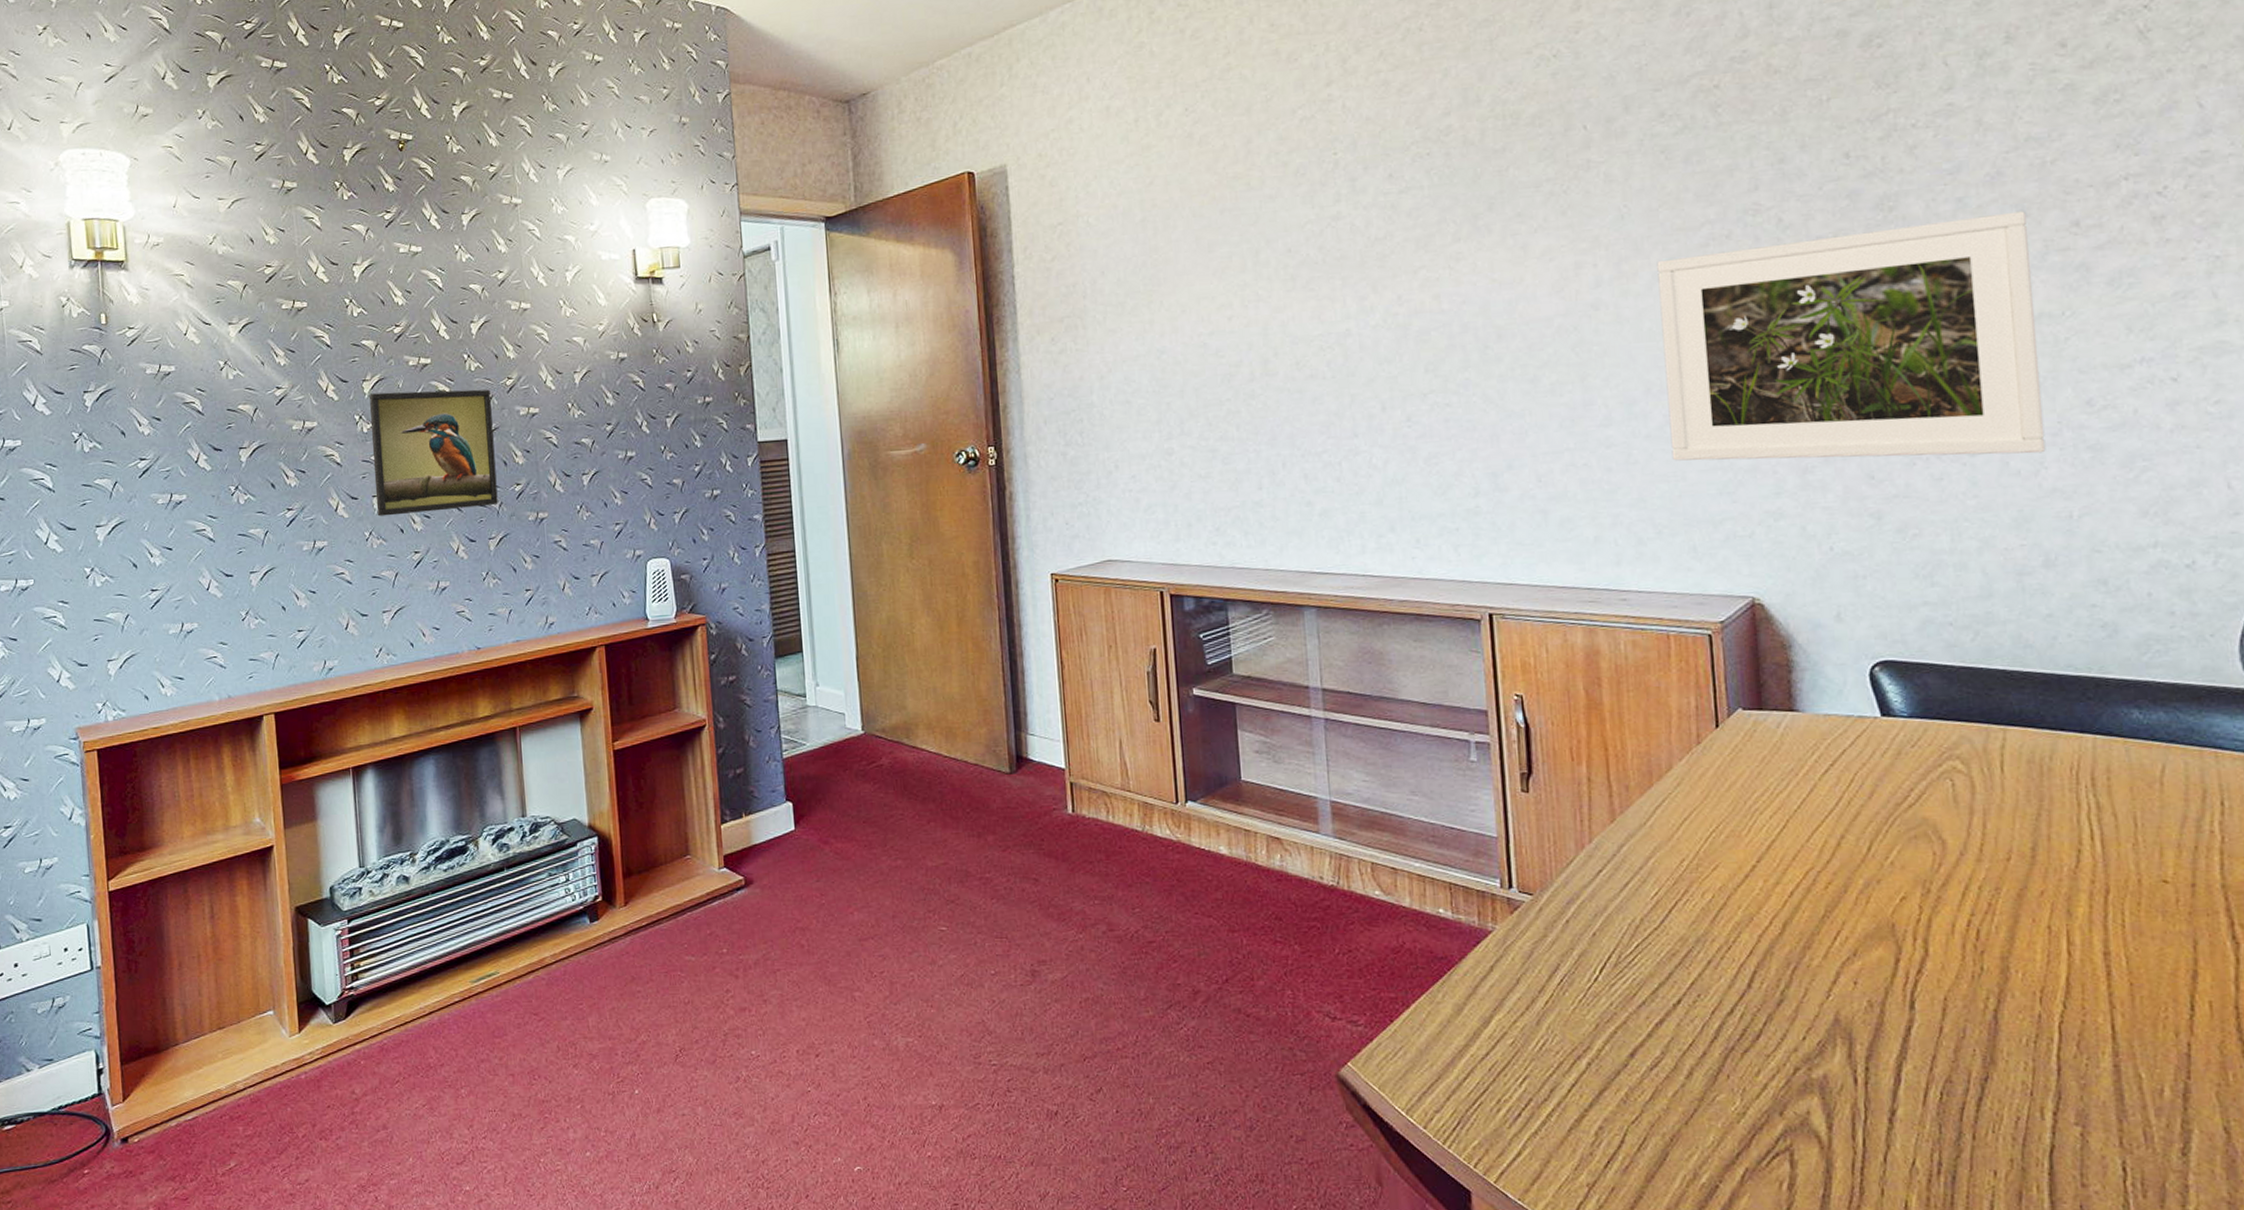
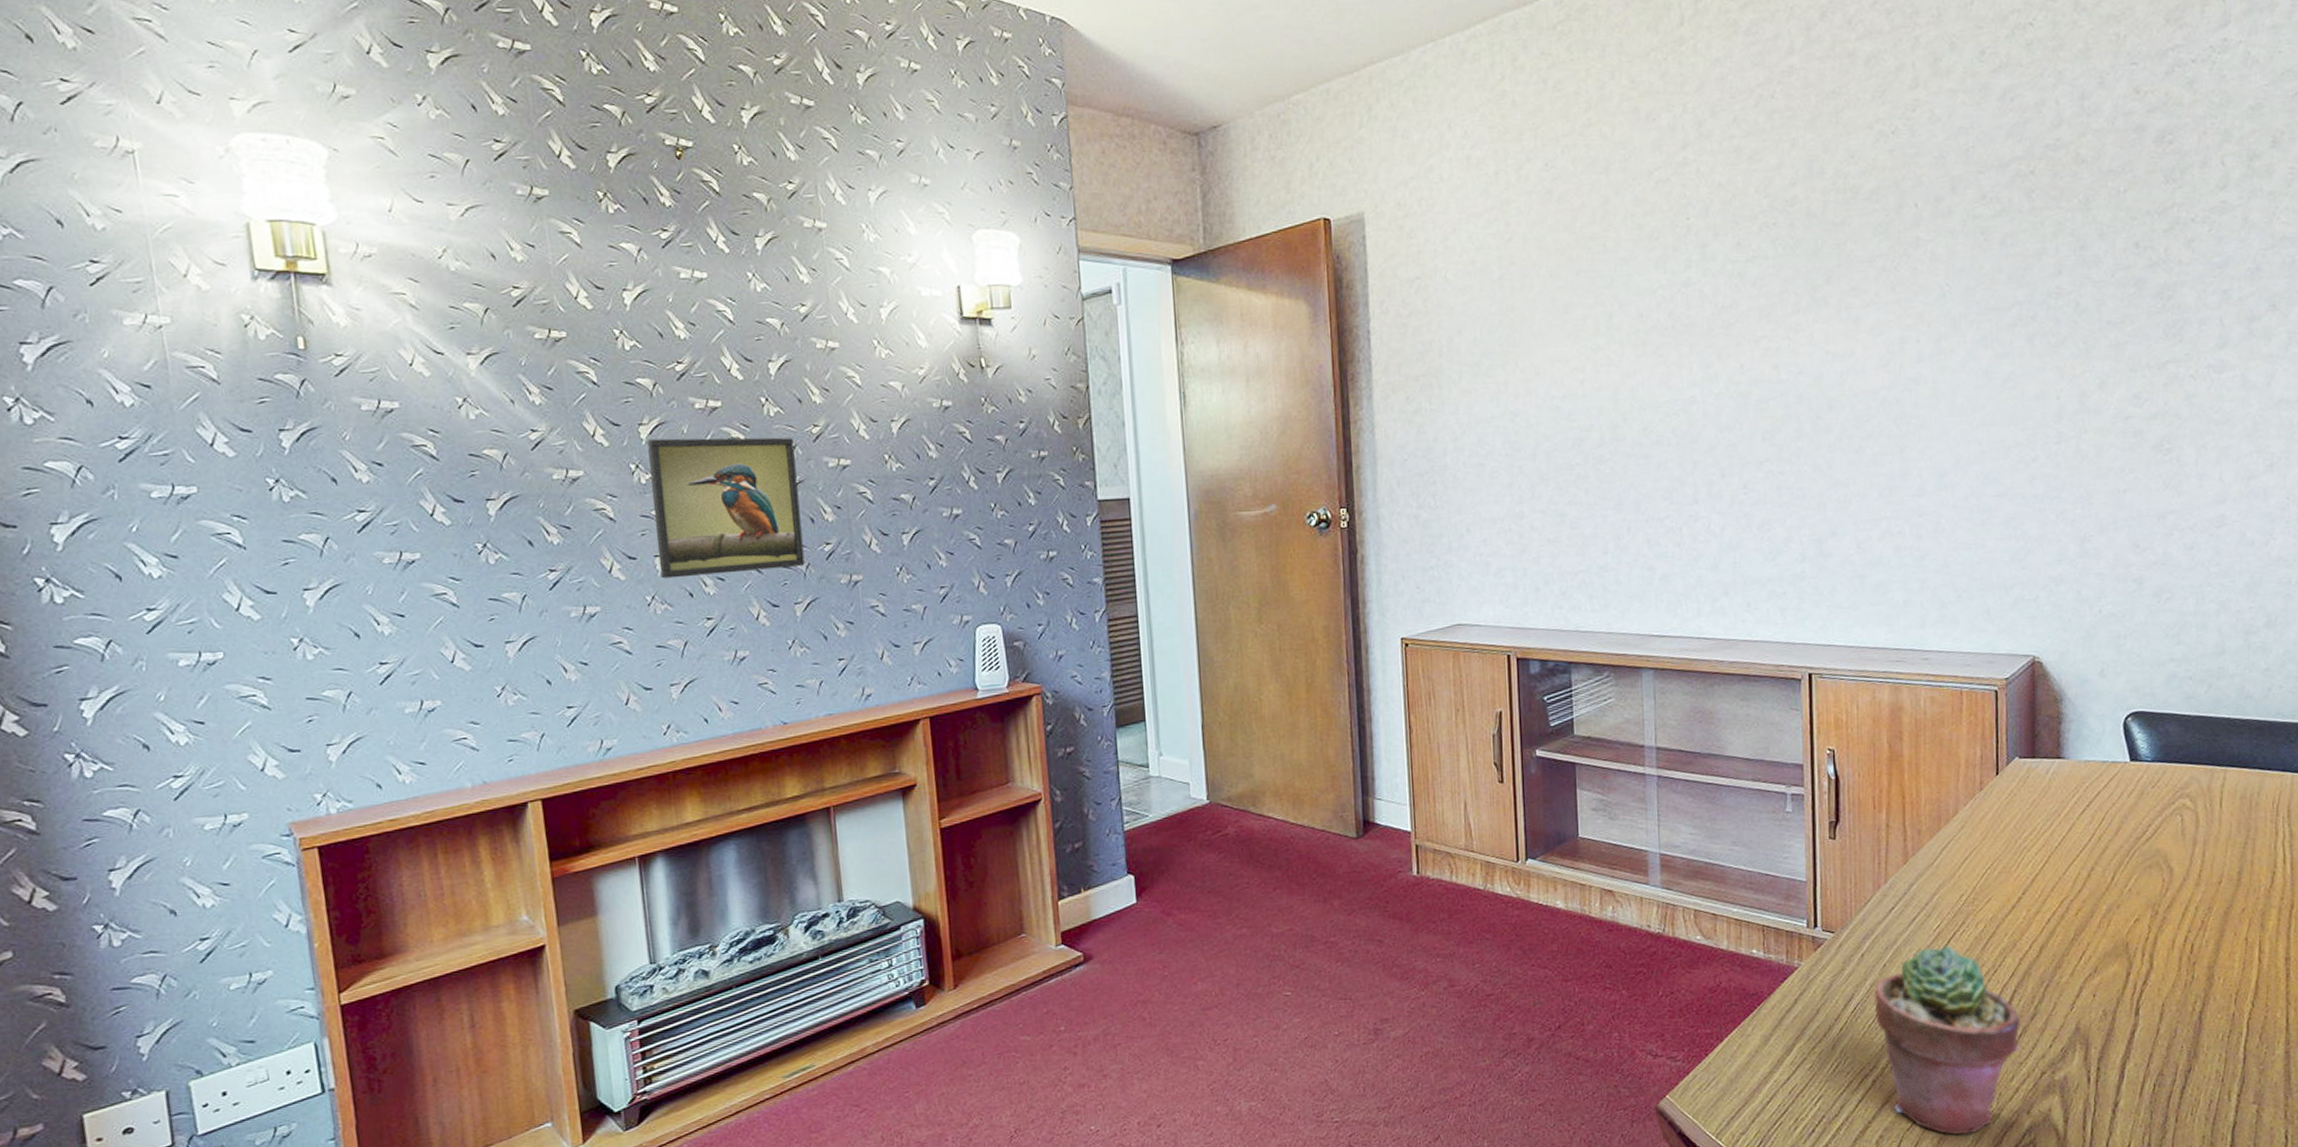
potted succulent: none [1583,916,1764,1134] -> present [1874,946,2020,1135]
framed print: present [1657,211,2046,461] -> none [1971,305,2277,530]

